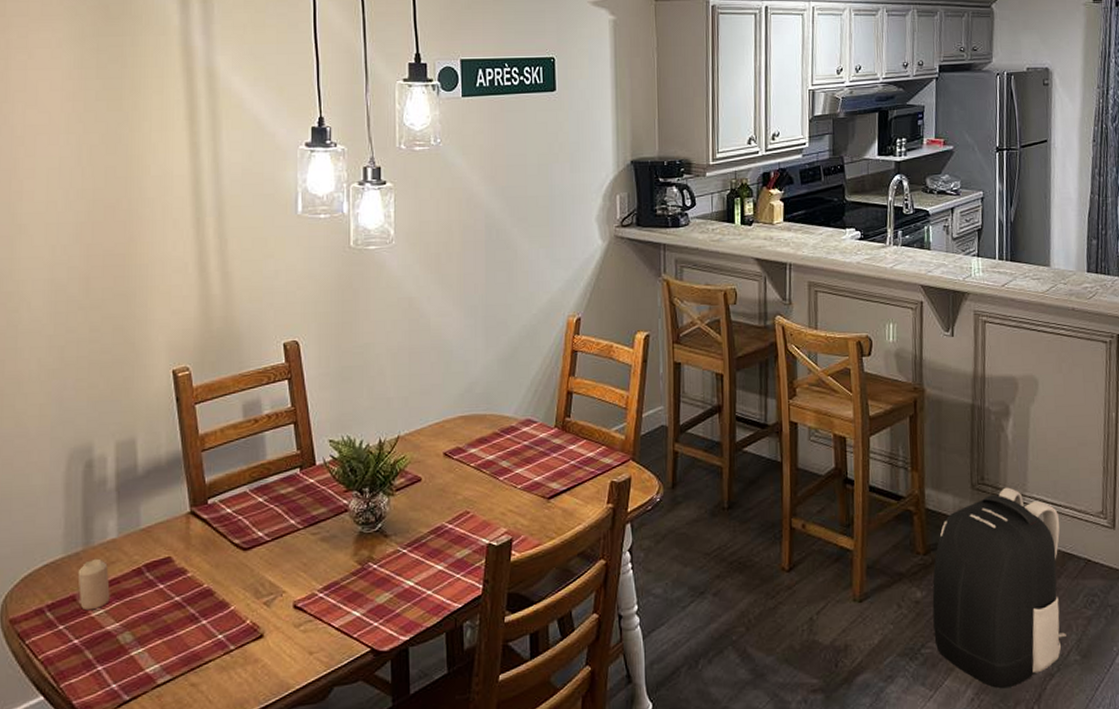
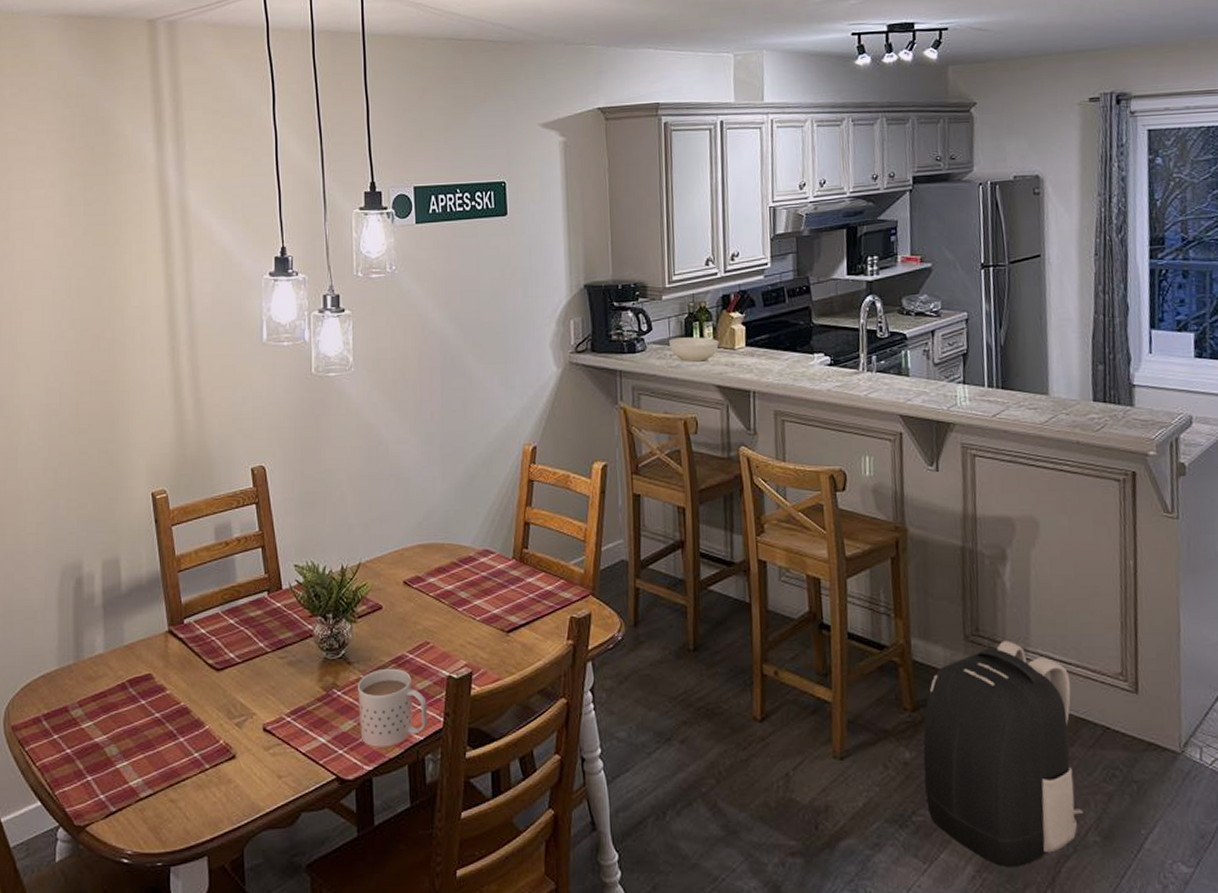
candle: present [77,558,110,611] -> none [69,672,98,722]
mug: none [394,538,466,619] -> present [357,668,427,749]
bowl: none [710,212,759,236] -> present [668,337,719,362]

